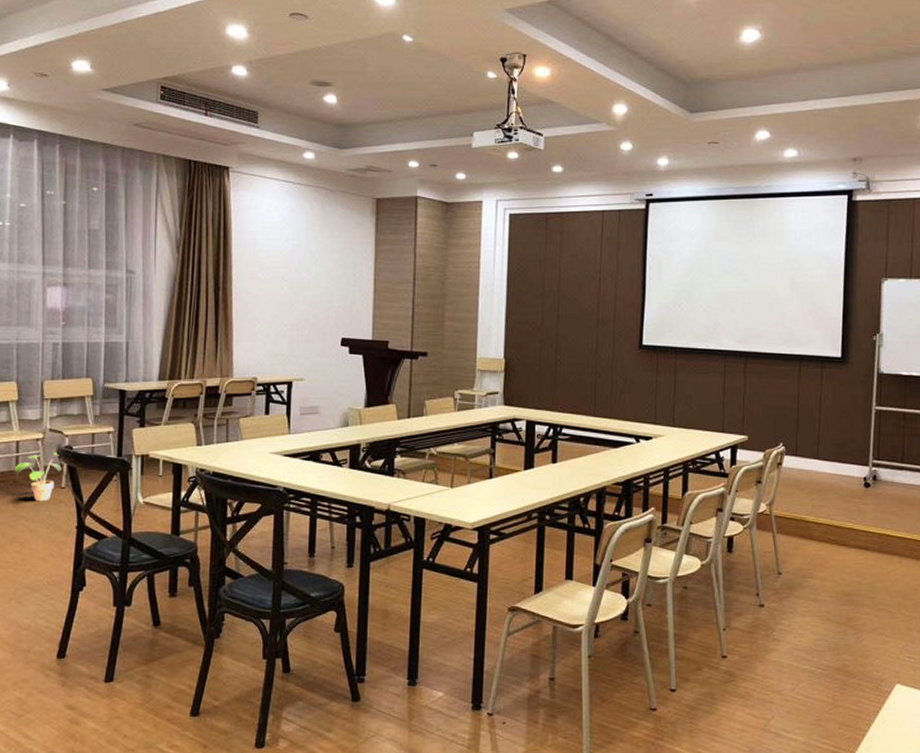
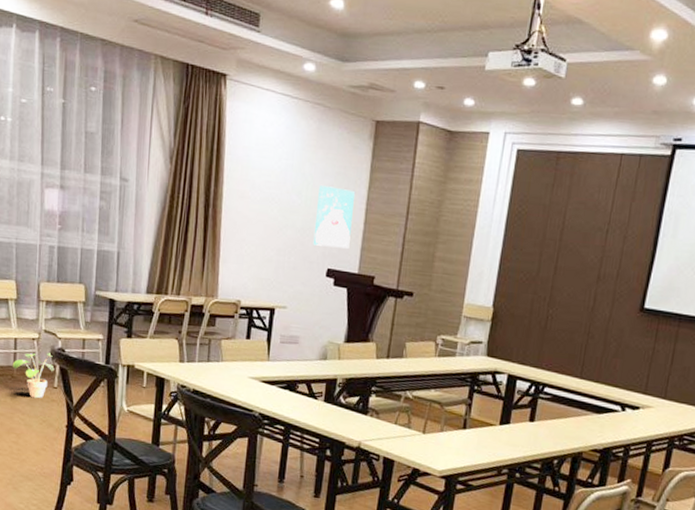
wall art: none [325,261,363,317] -> present [313,185,356,249]

